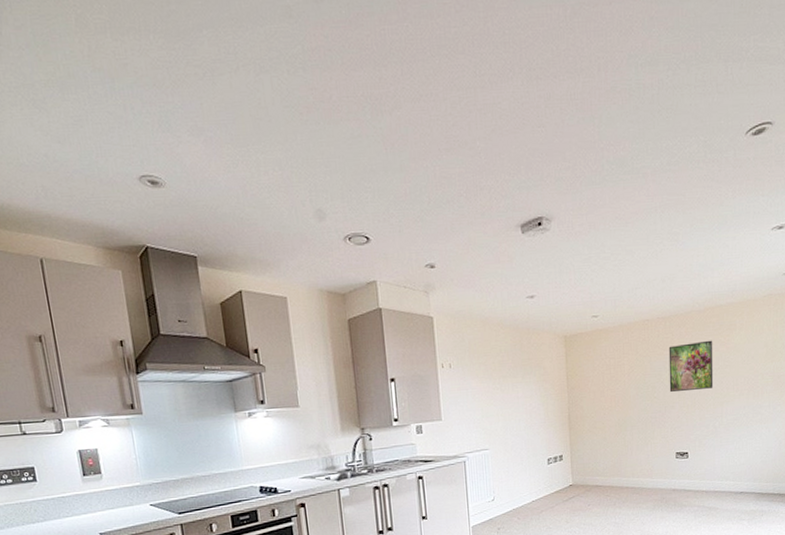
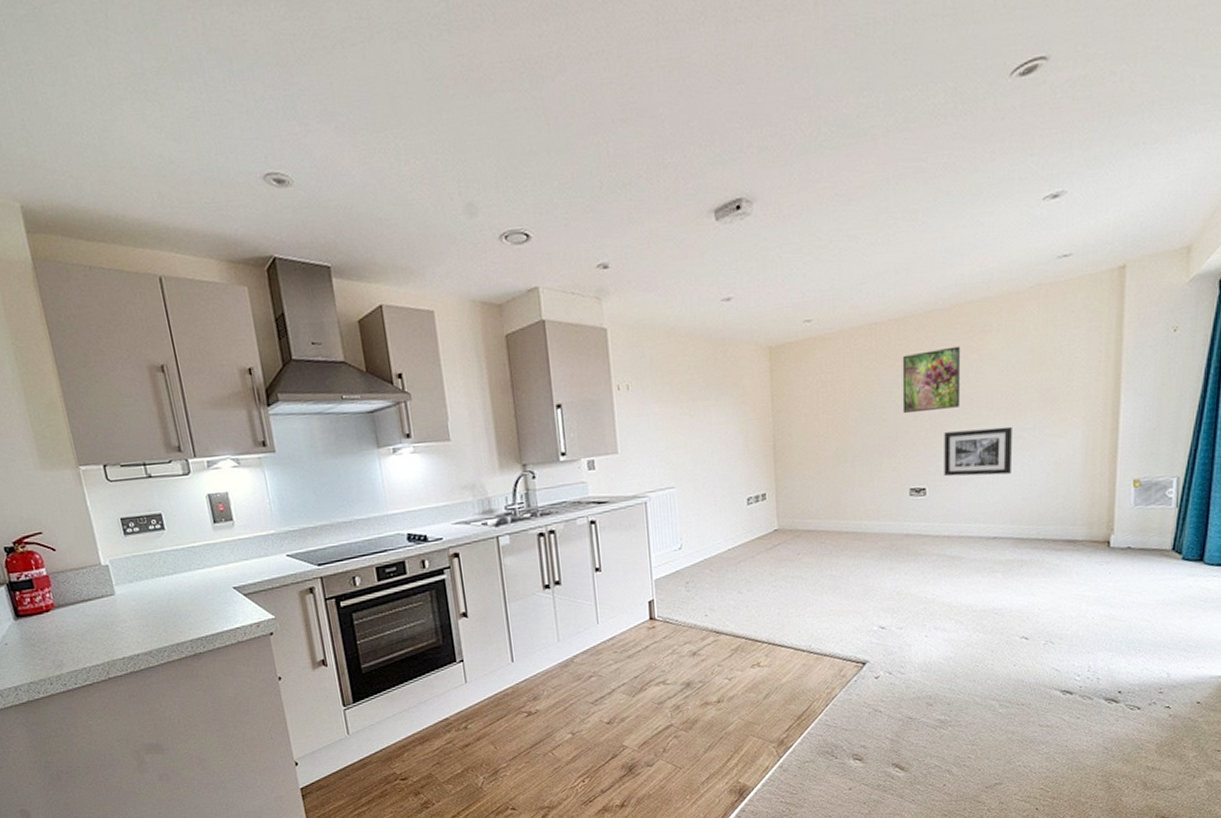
wall art: none [702,404,753,444] -> present [944,426,1012,477]

